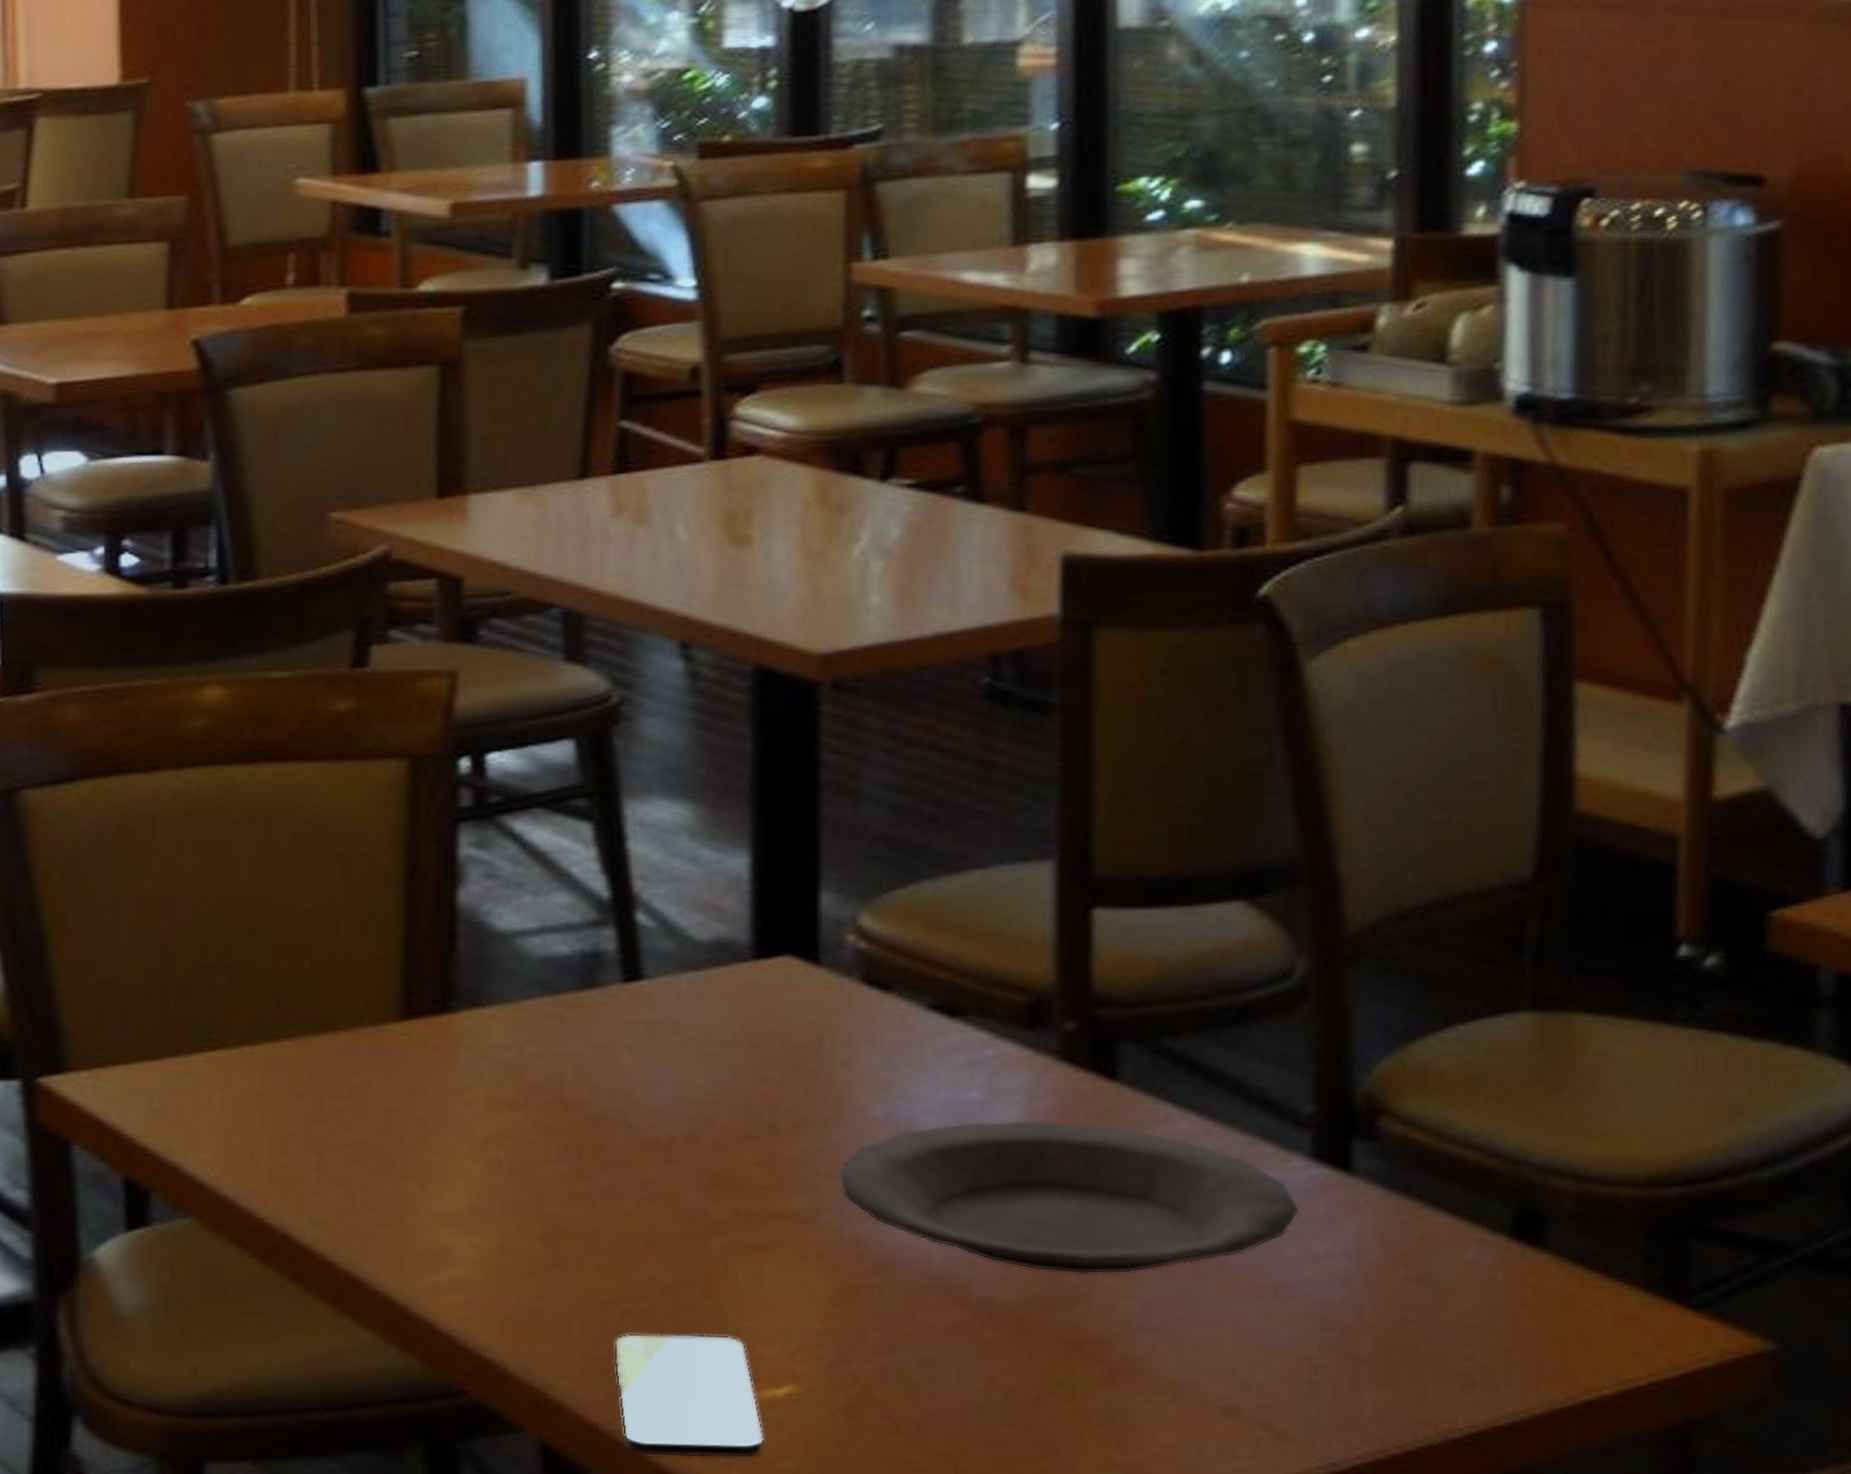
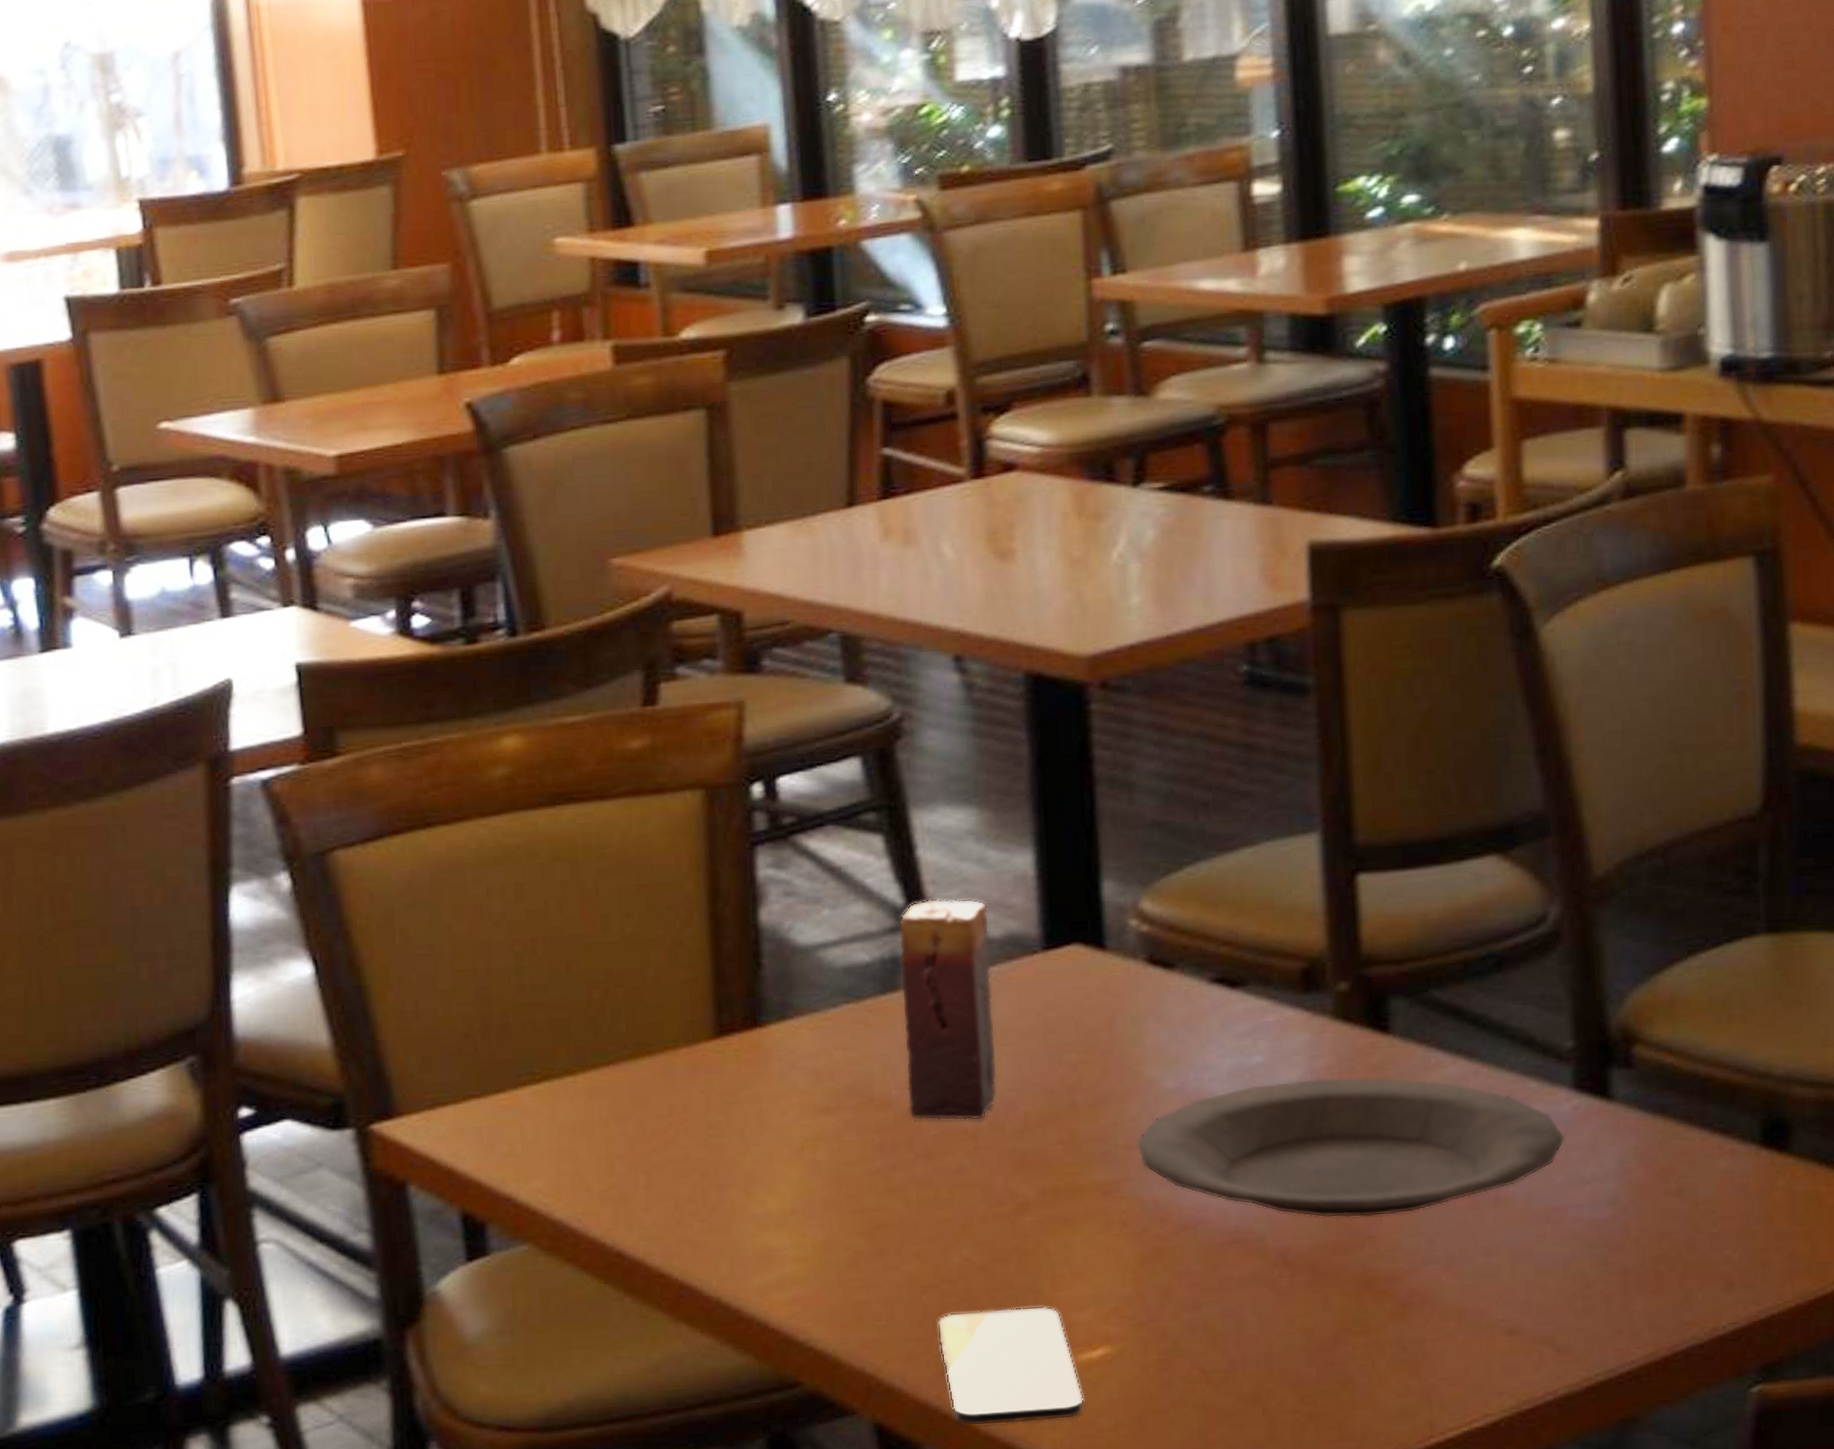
candle: none [599,895,698,1132] -> present [899,899,997,1121]

